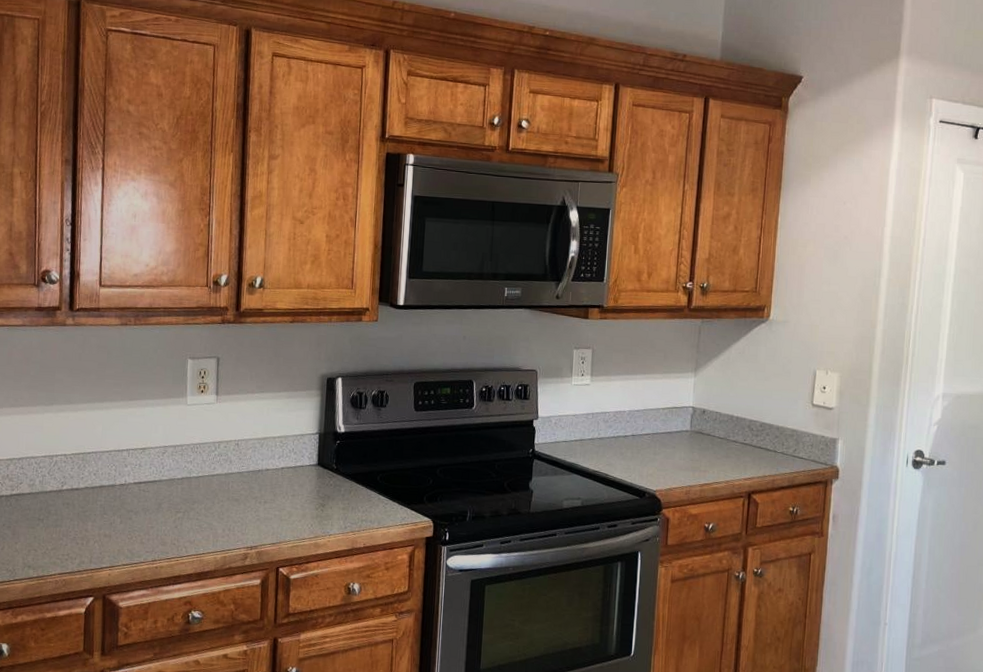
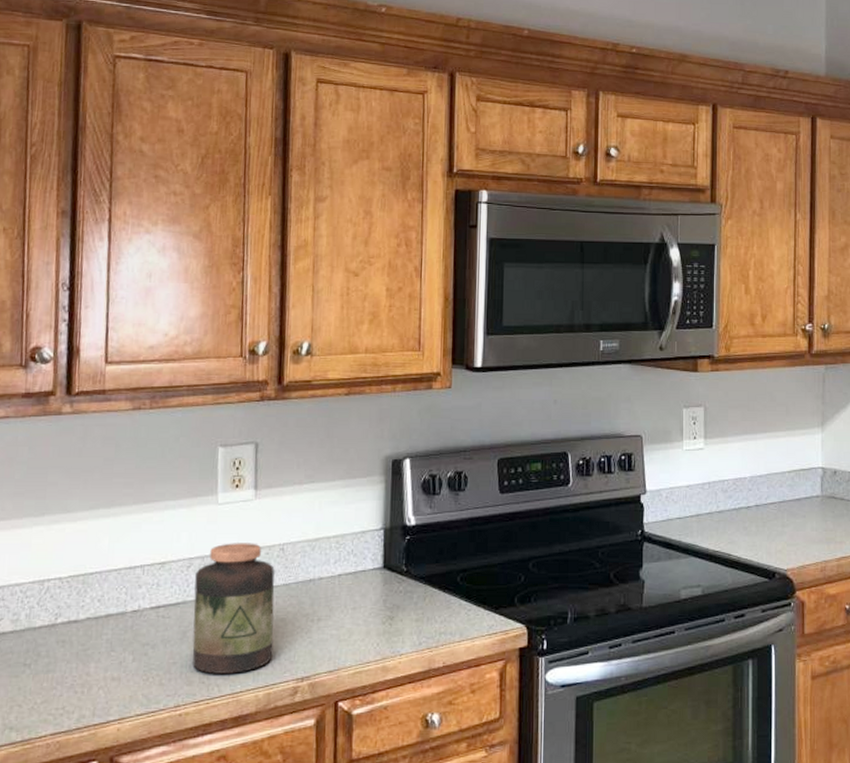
jar: none [166,436,231,539] -> present [192,543,275,674]

